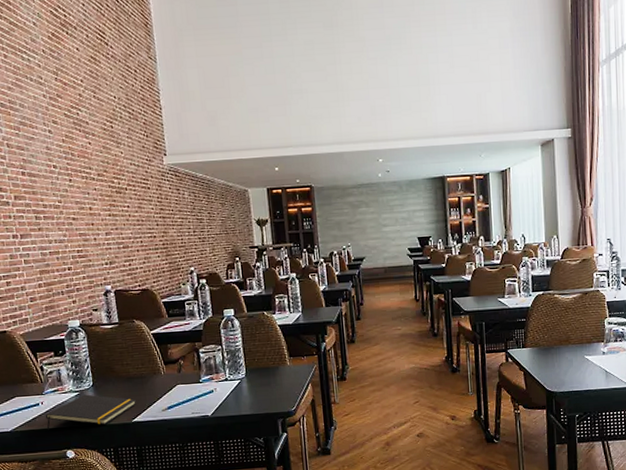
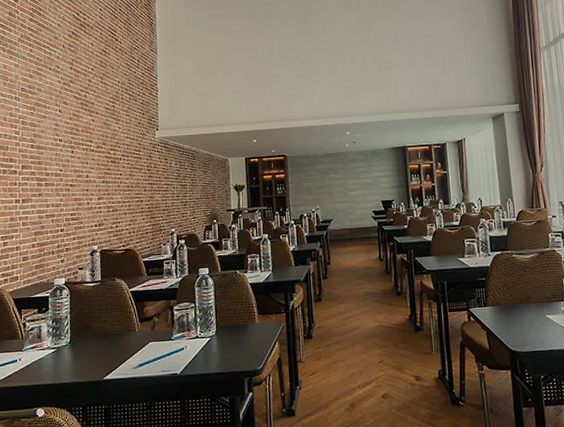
notepad: present [45,394,136,430] -> none [21,351,109,387]

